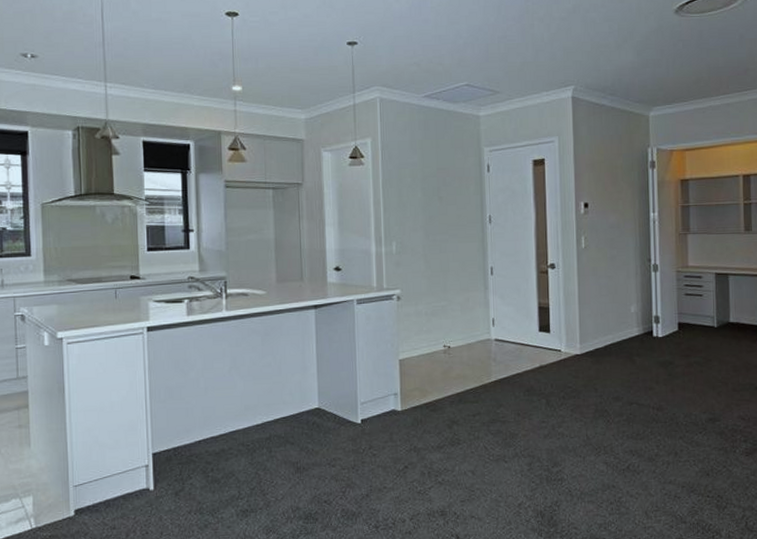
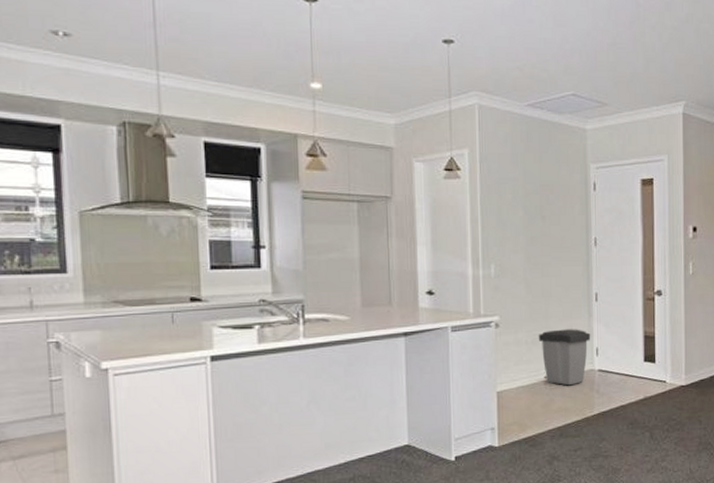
trash can: none [437,301,487,354] -> present [538,329,591,386]

